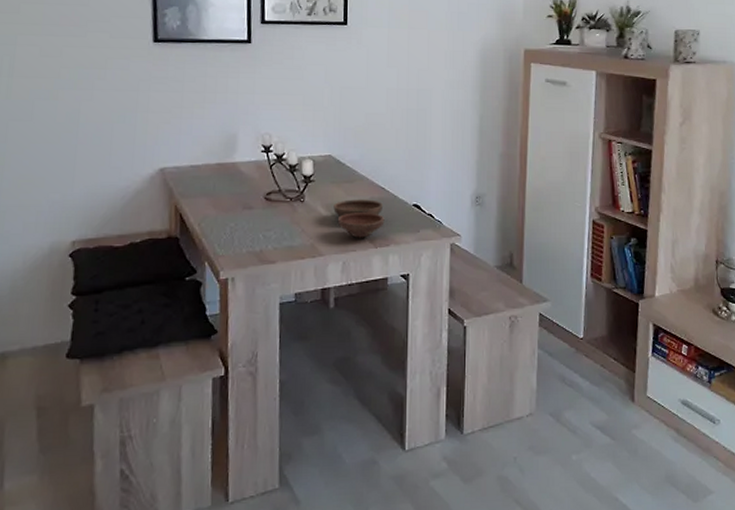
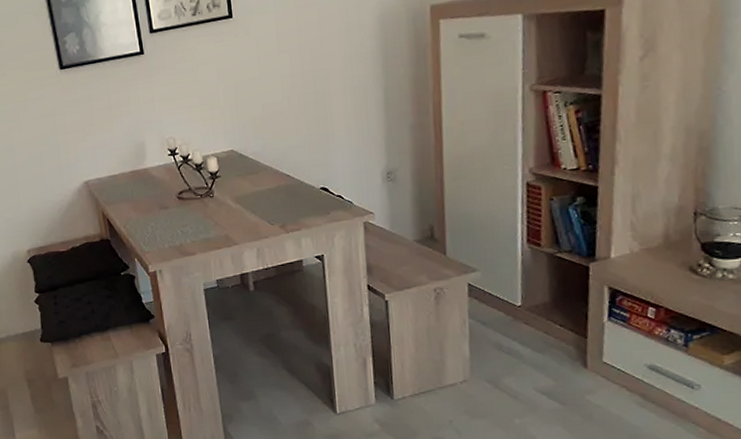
bowl: present [333,199,385,238] -> none [242,188,294,226]

